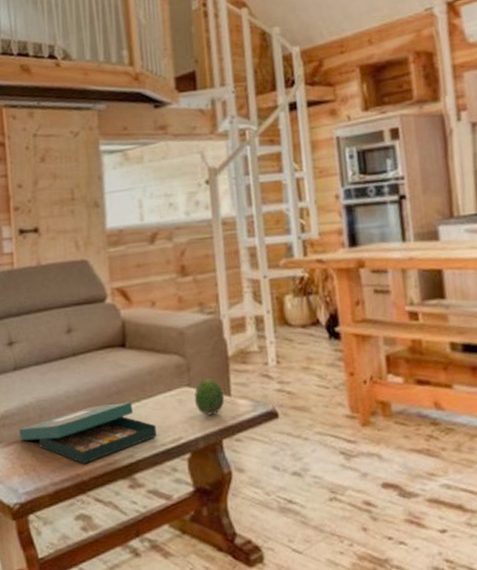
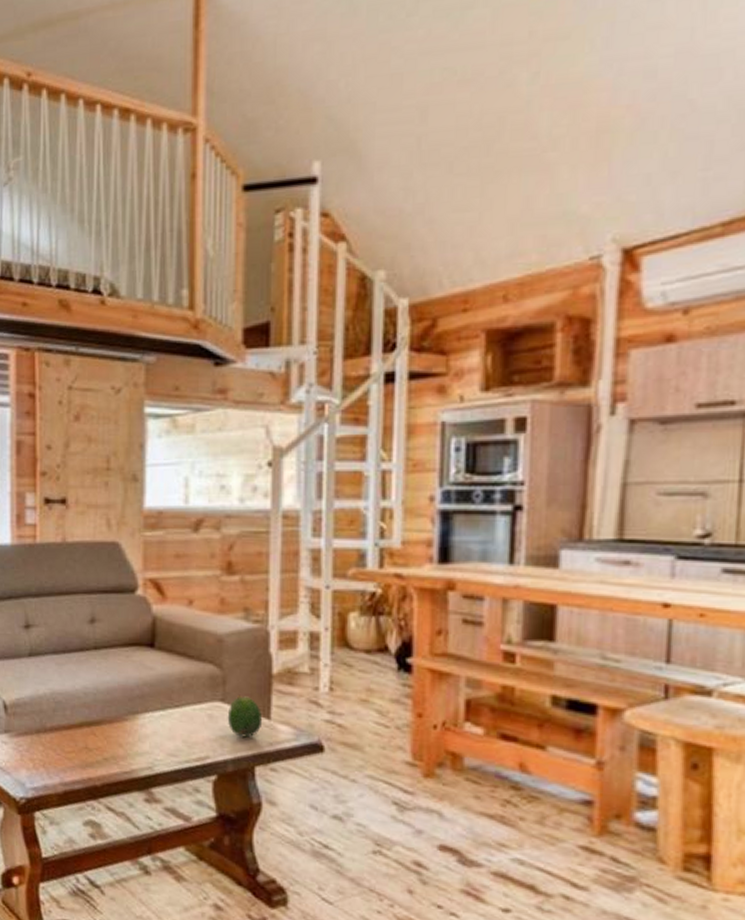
board game: present [19,402,157,464] -> none [31,707,181,769]

